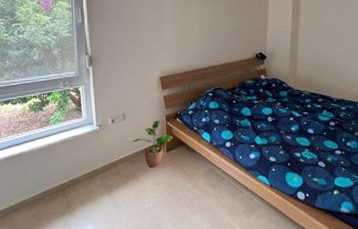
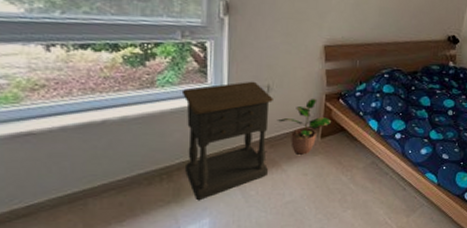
nightstand: none [66,112,131,210] -> present [181,81,273,200]

